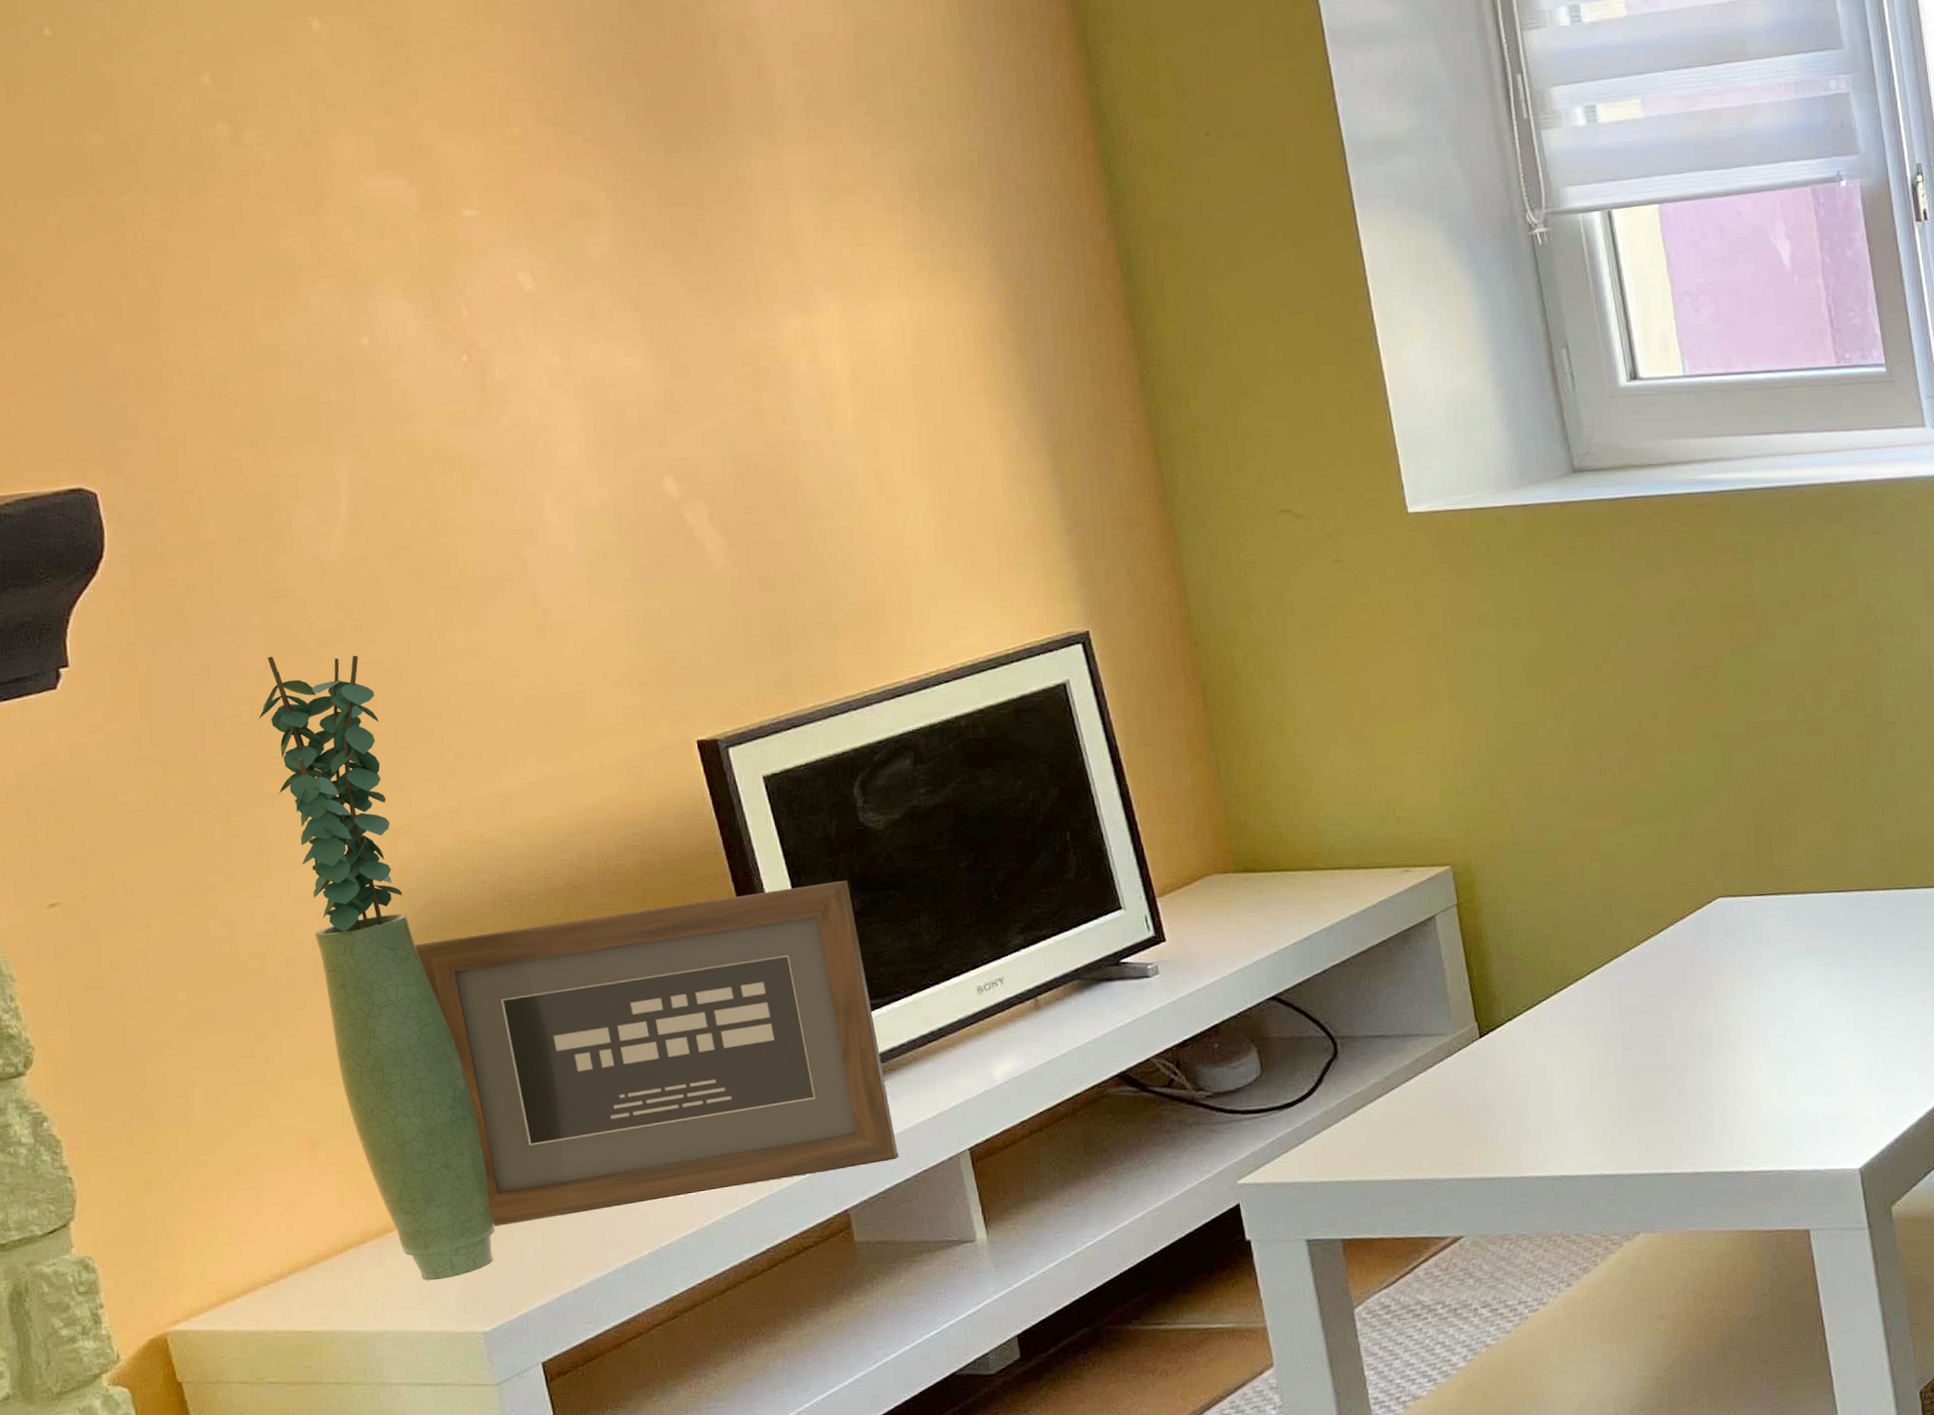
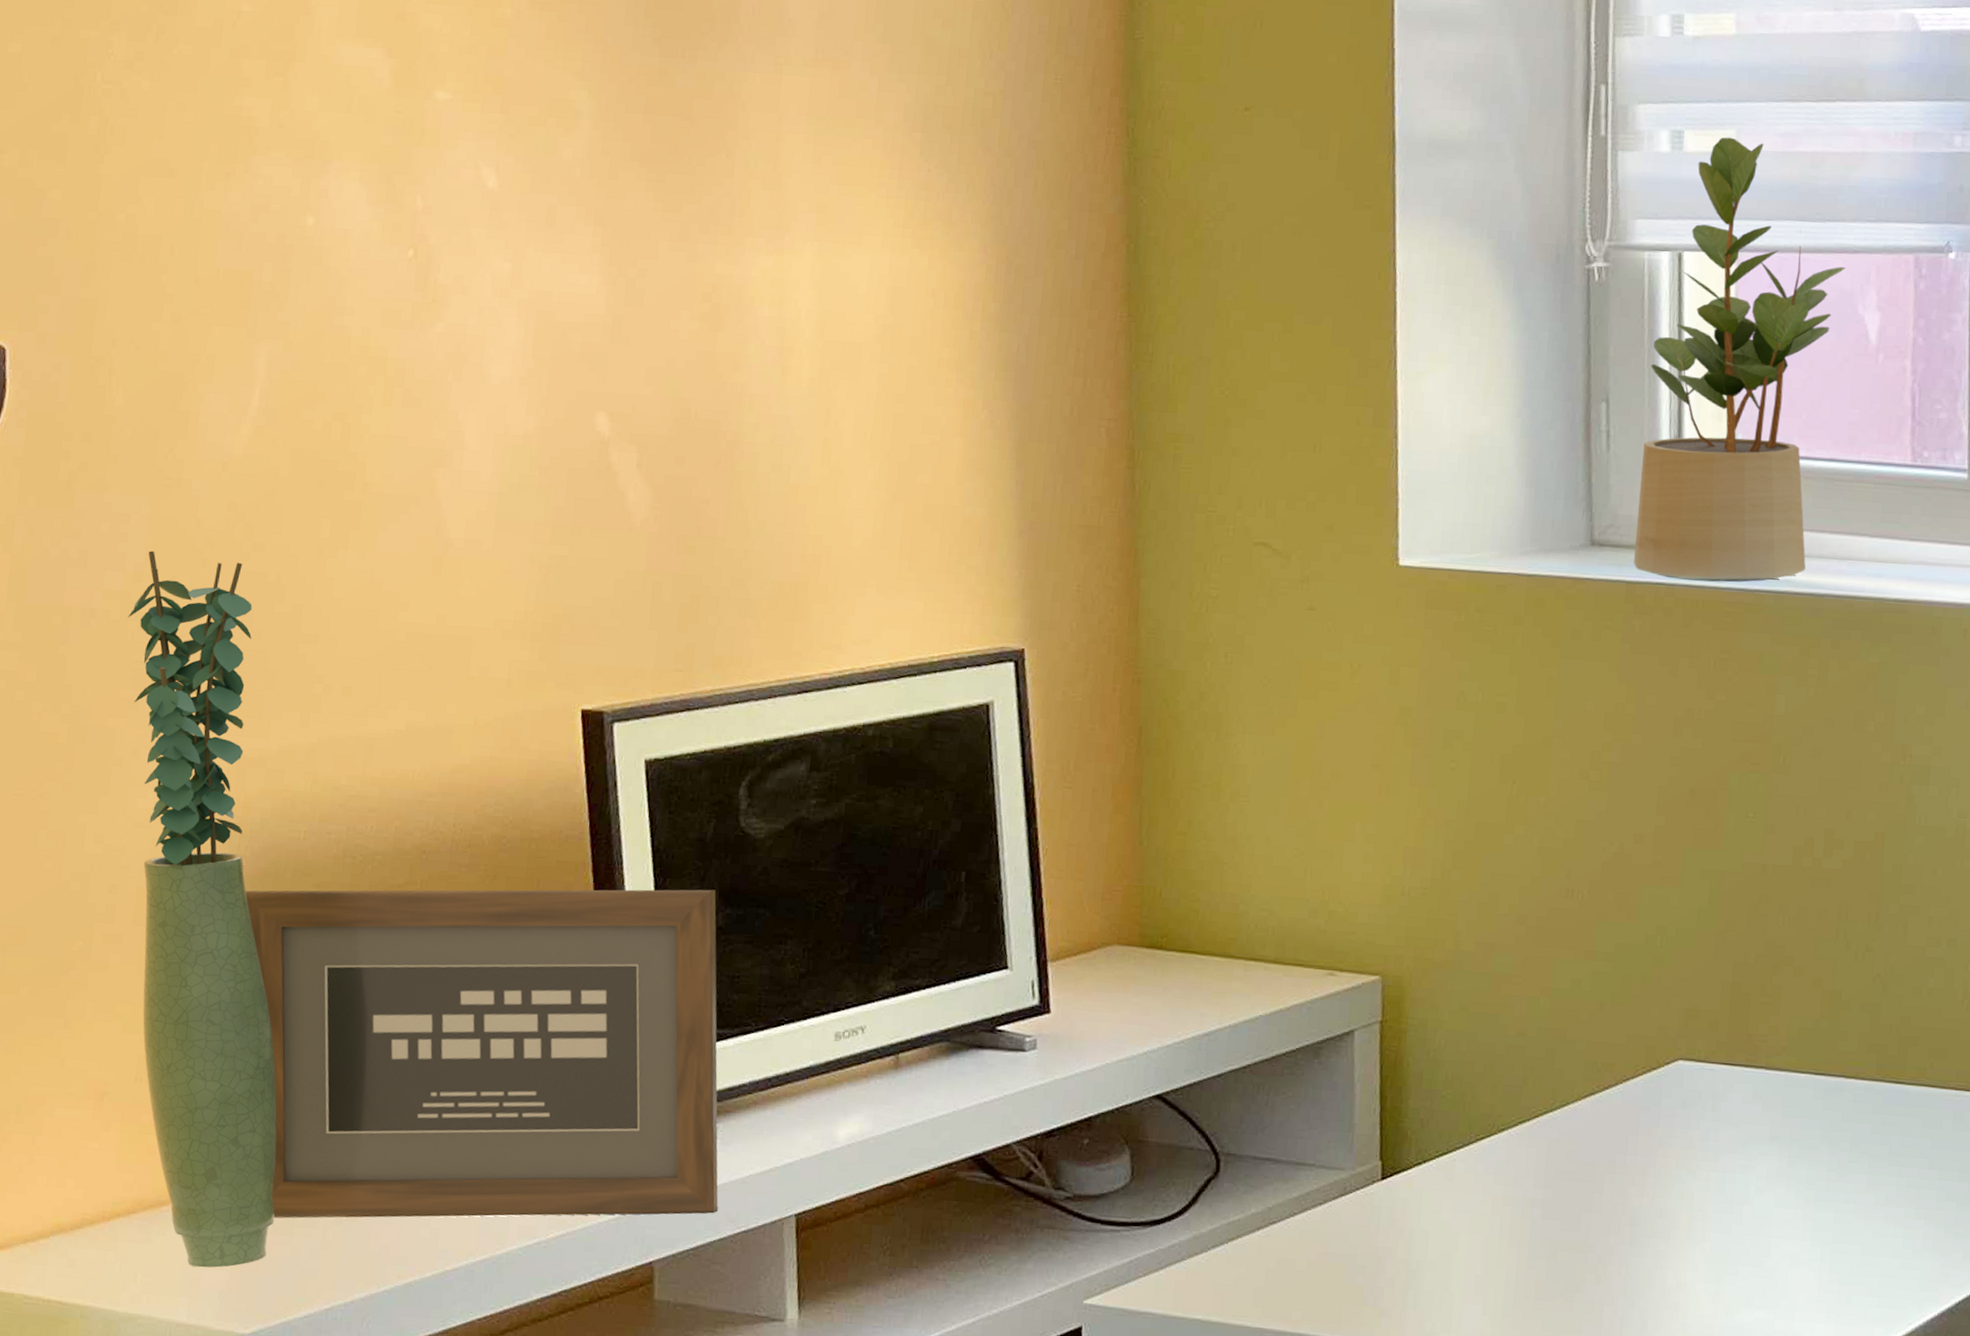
potted plant: none [1599,105,1760,492] -> present [1634,137,1845,583]

